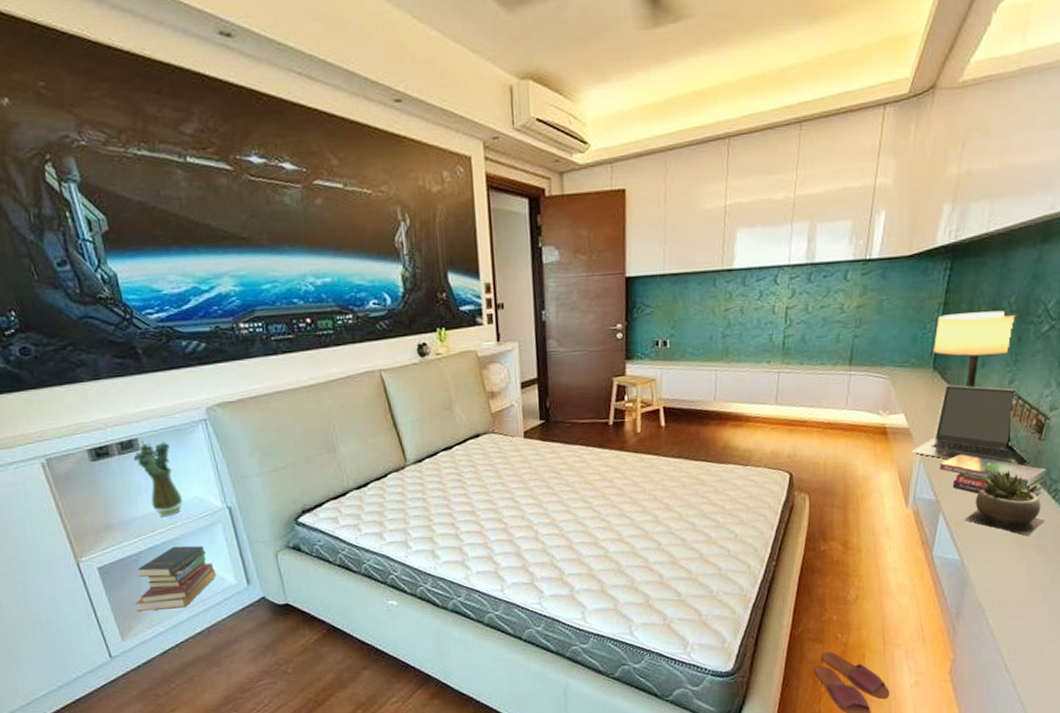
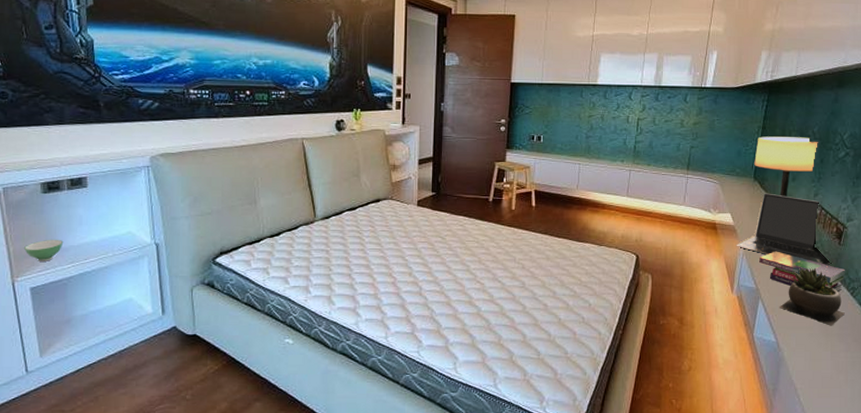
bowl: none [82,511,125,538] -> present [24,239,64,261]
vase: present [134,441,183,518] -> none [81,180,117,248]
books: present [136,545,217,611] -> none [59,274,136,331]

